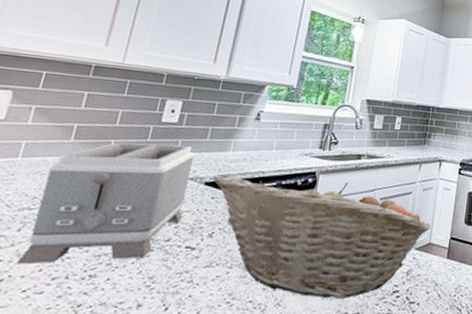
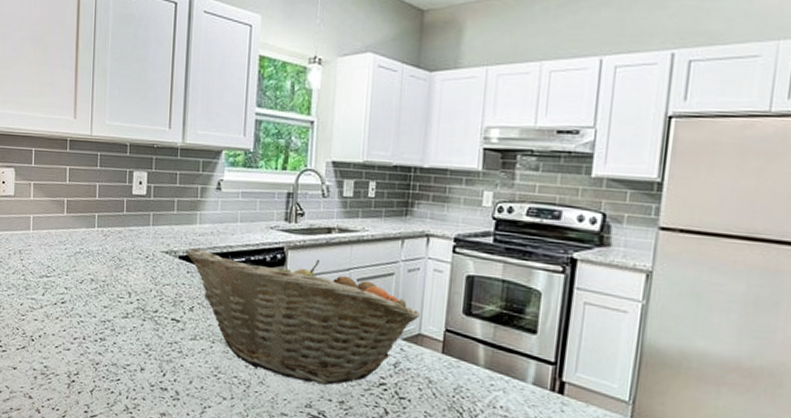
toaster: present [16,142,194,265] -> none [47,215,165,327]

